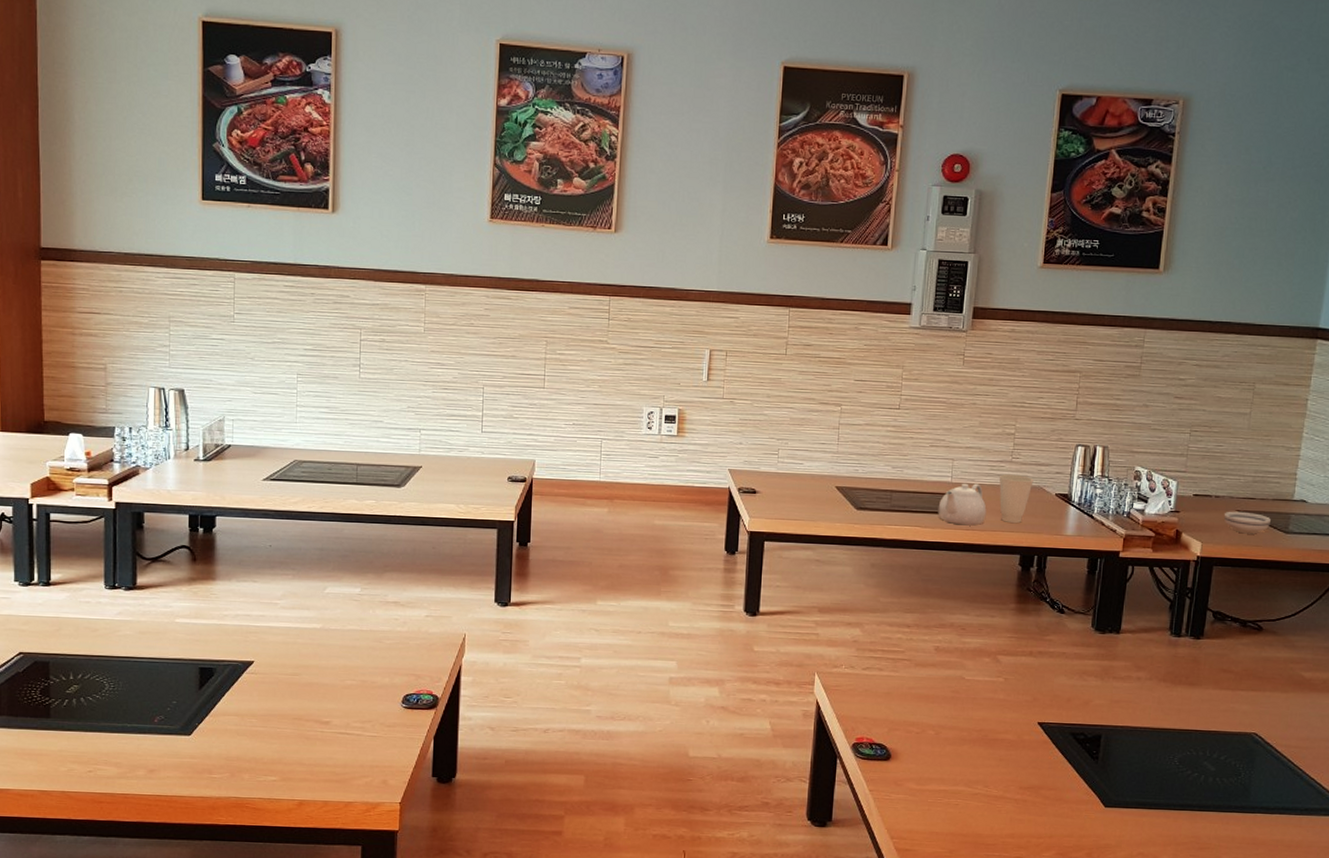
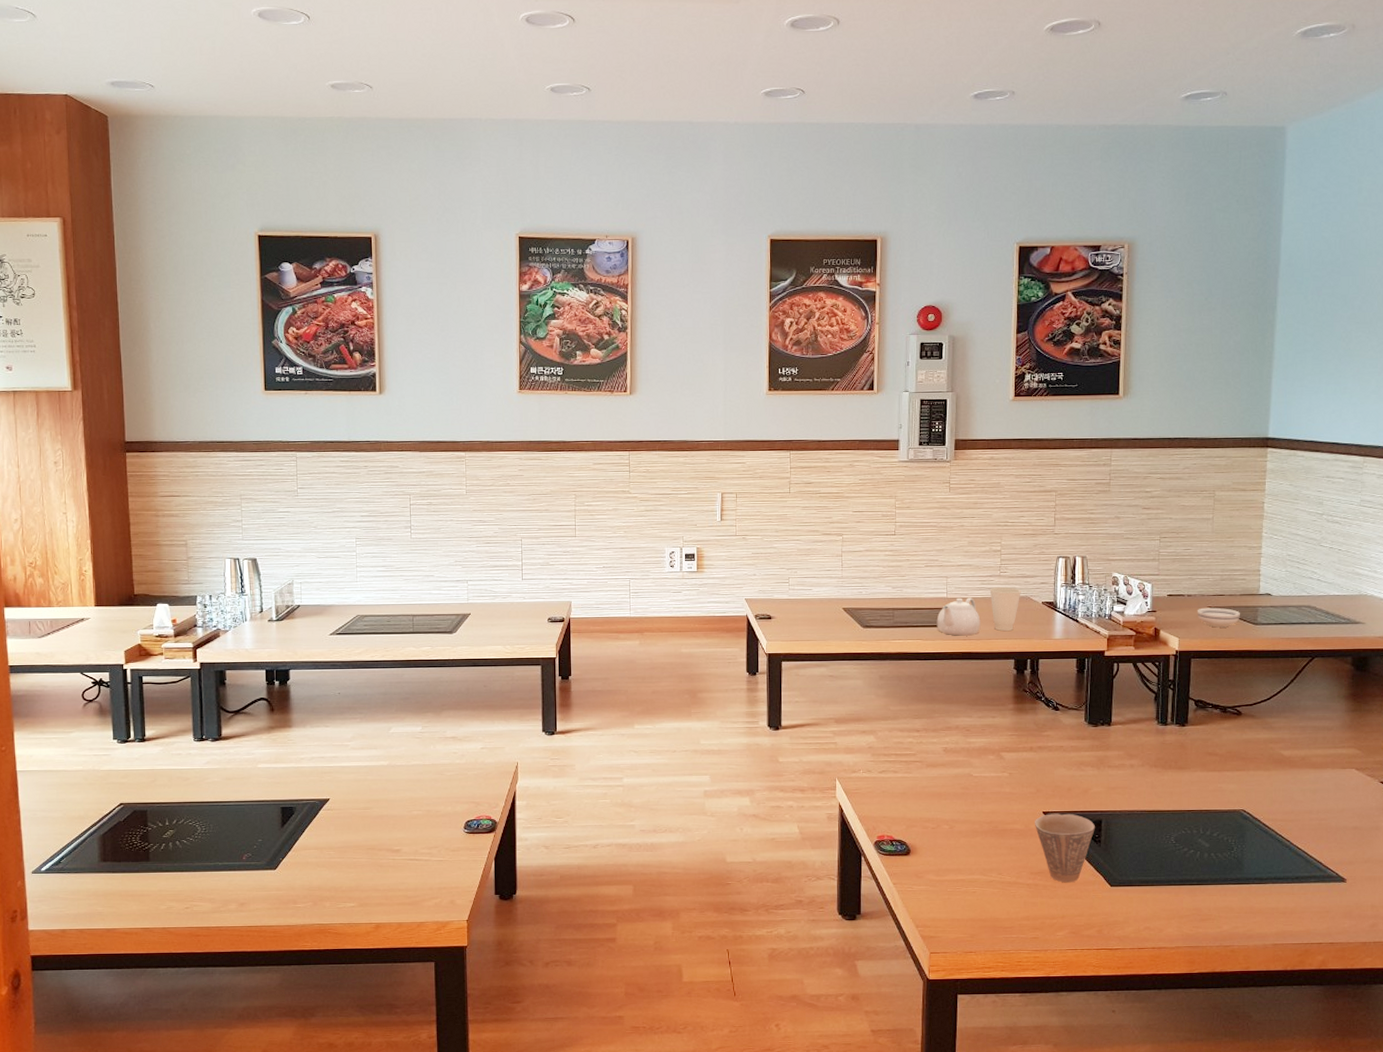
cup: none [1028,725,1093,801] -> present [1035,813,1095,883]

